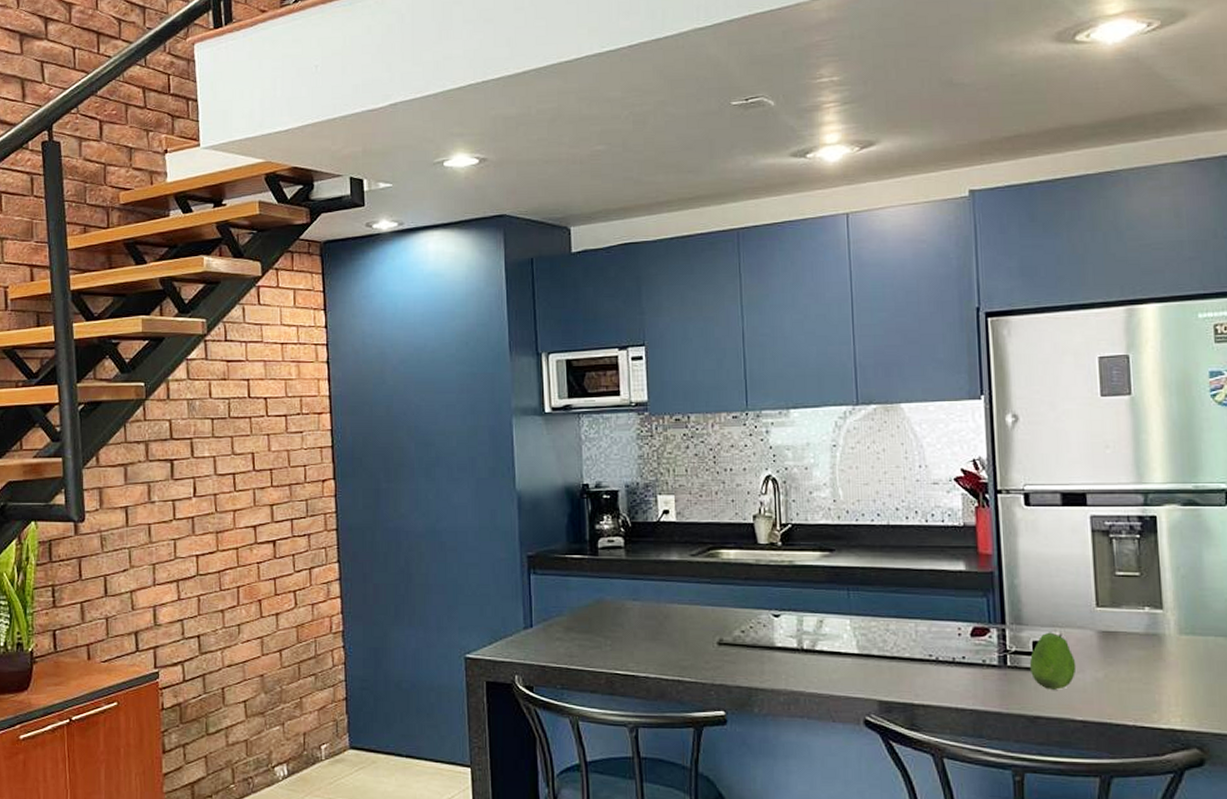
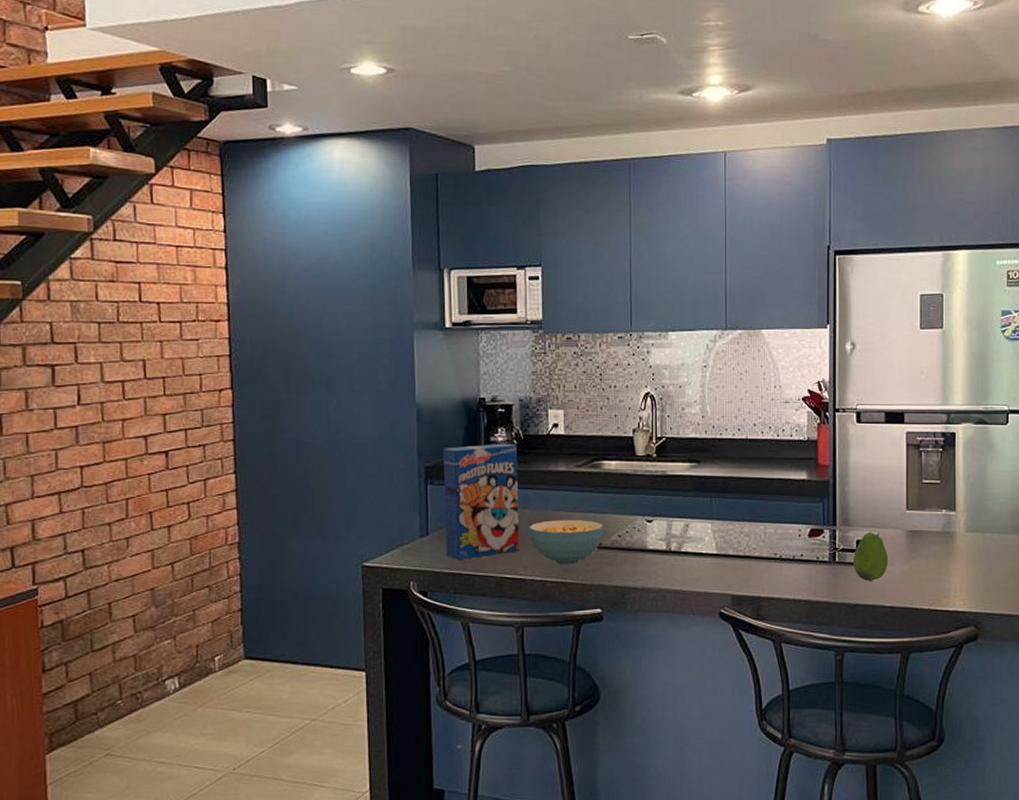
cereal box: none [546,531,631,654] -> present [443,443,520,561]
cereal bowl: none [640,613,725,662] -> present [529,520,604,565]

